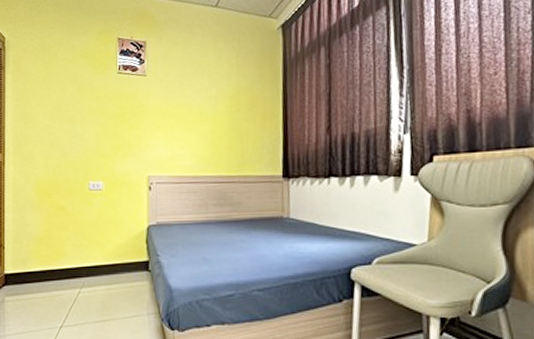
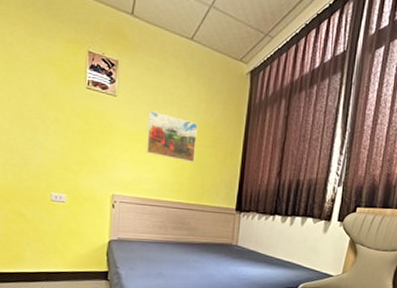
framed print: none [179,84,232,131] -> present [146,111,198,162]

